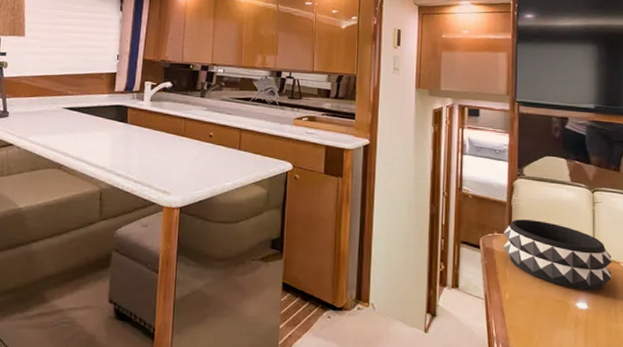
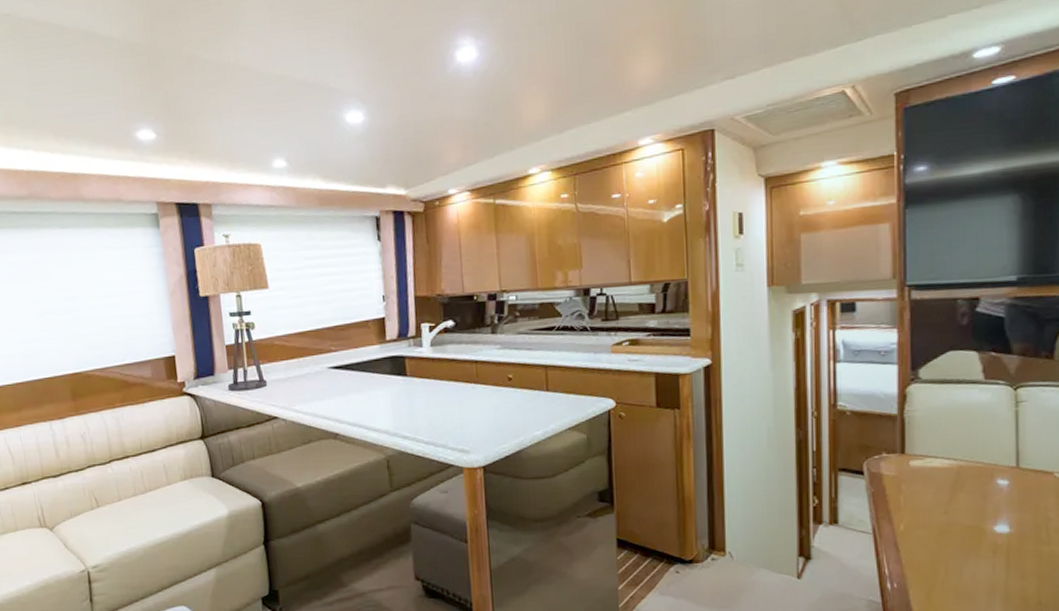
decorative bowl: present [503,219,612,291] -> none [895,432,1043,511]

